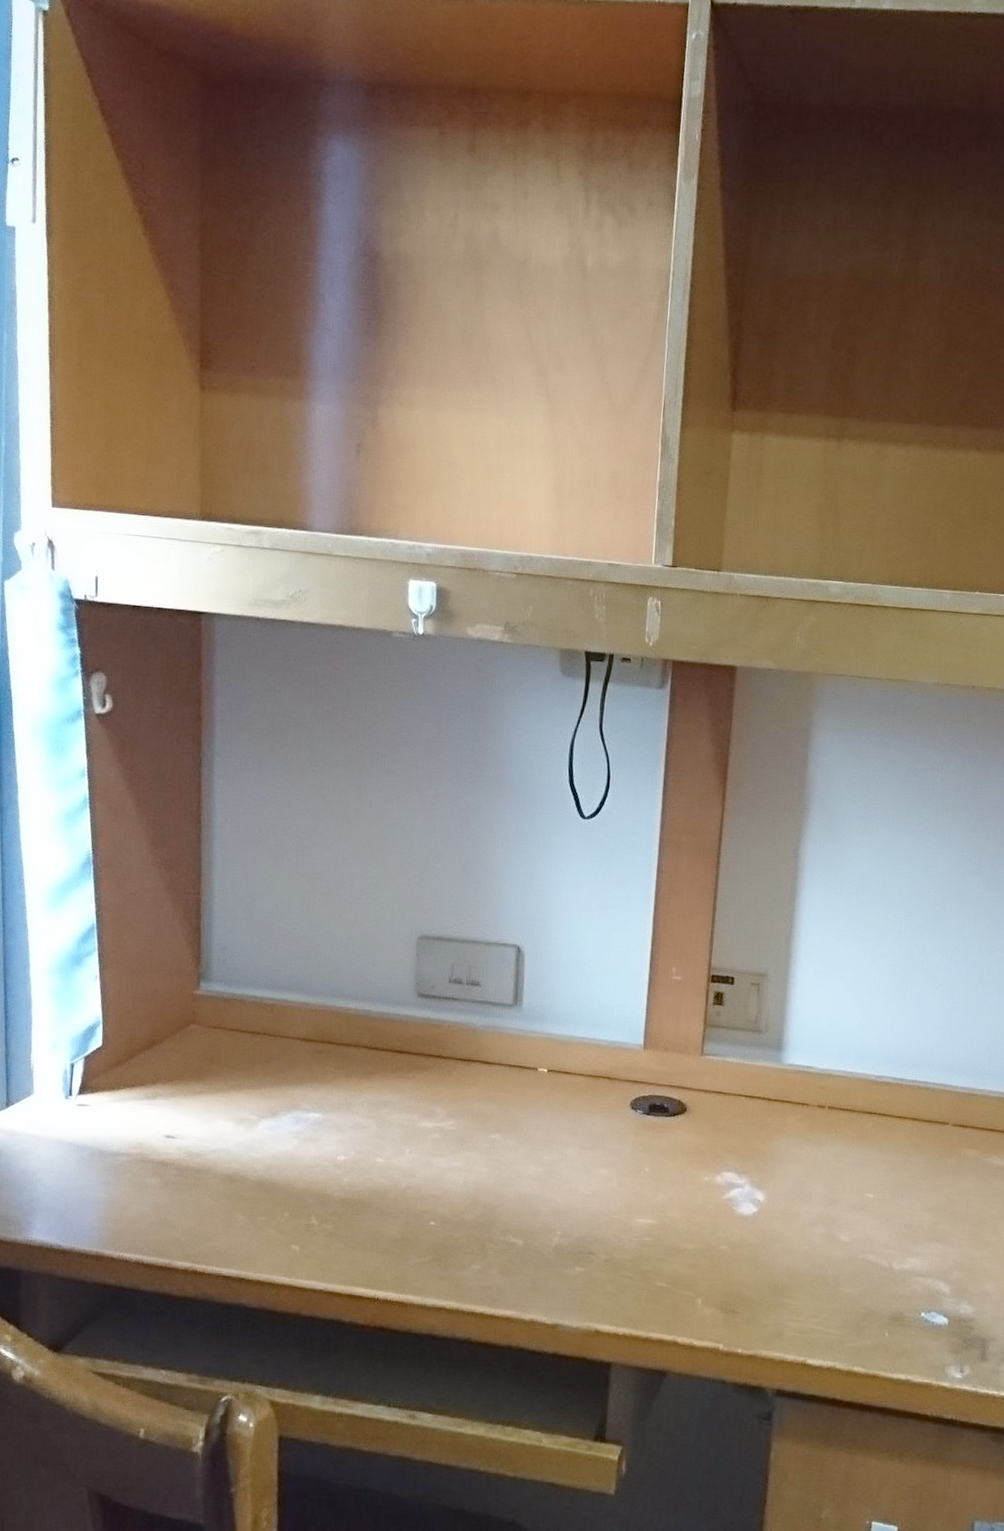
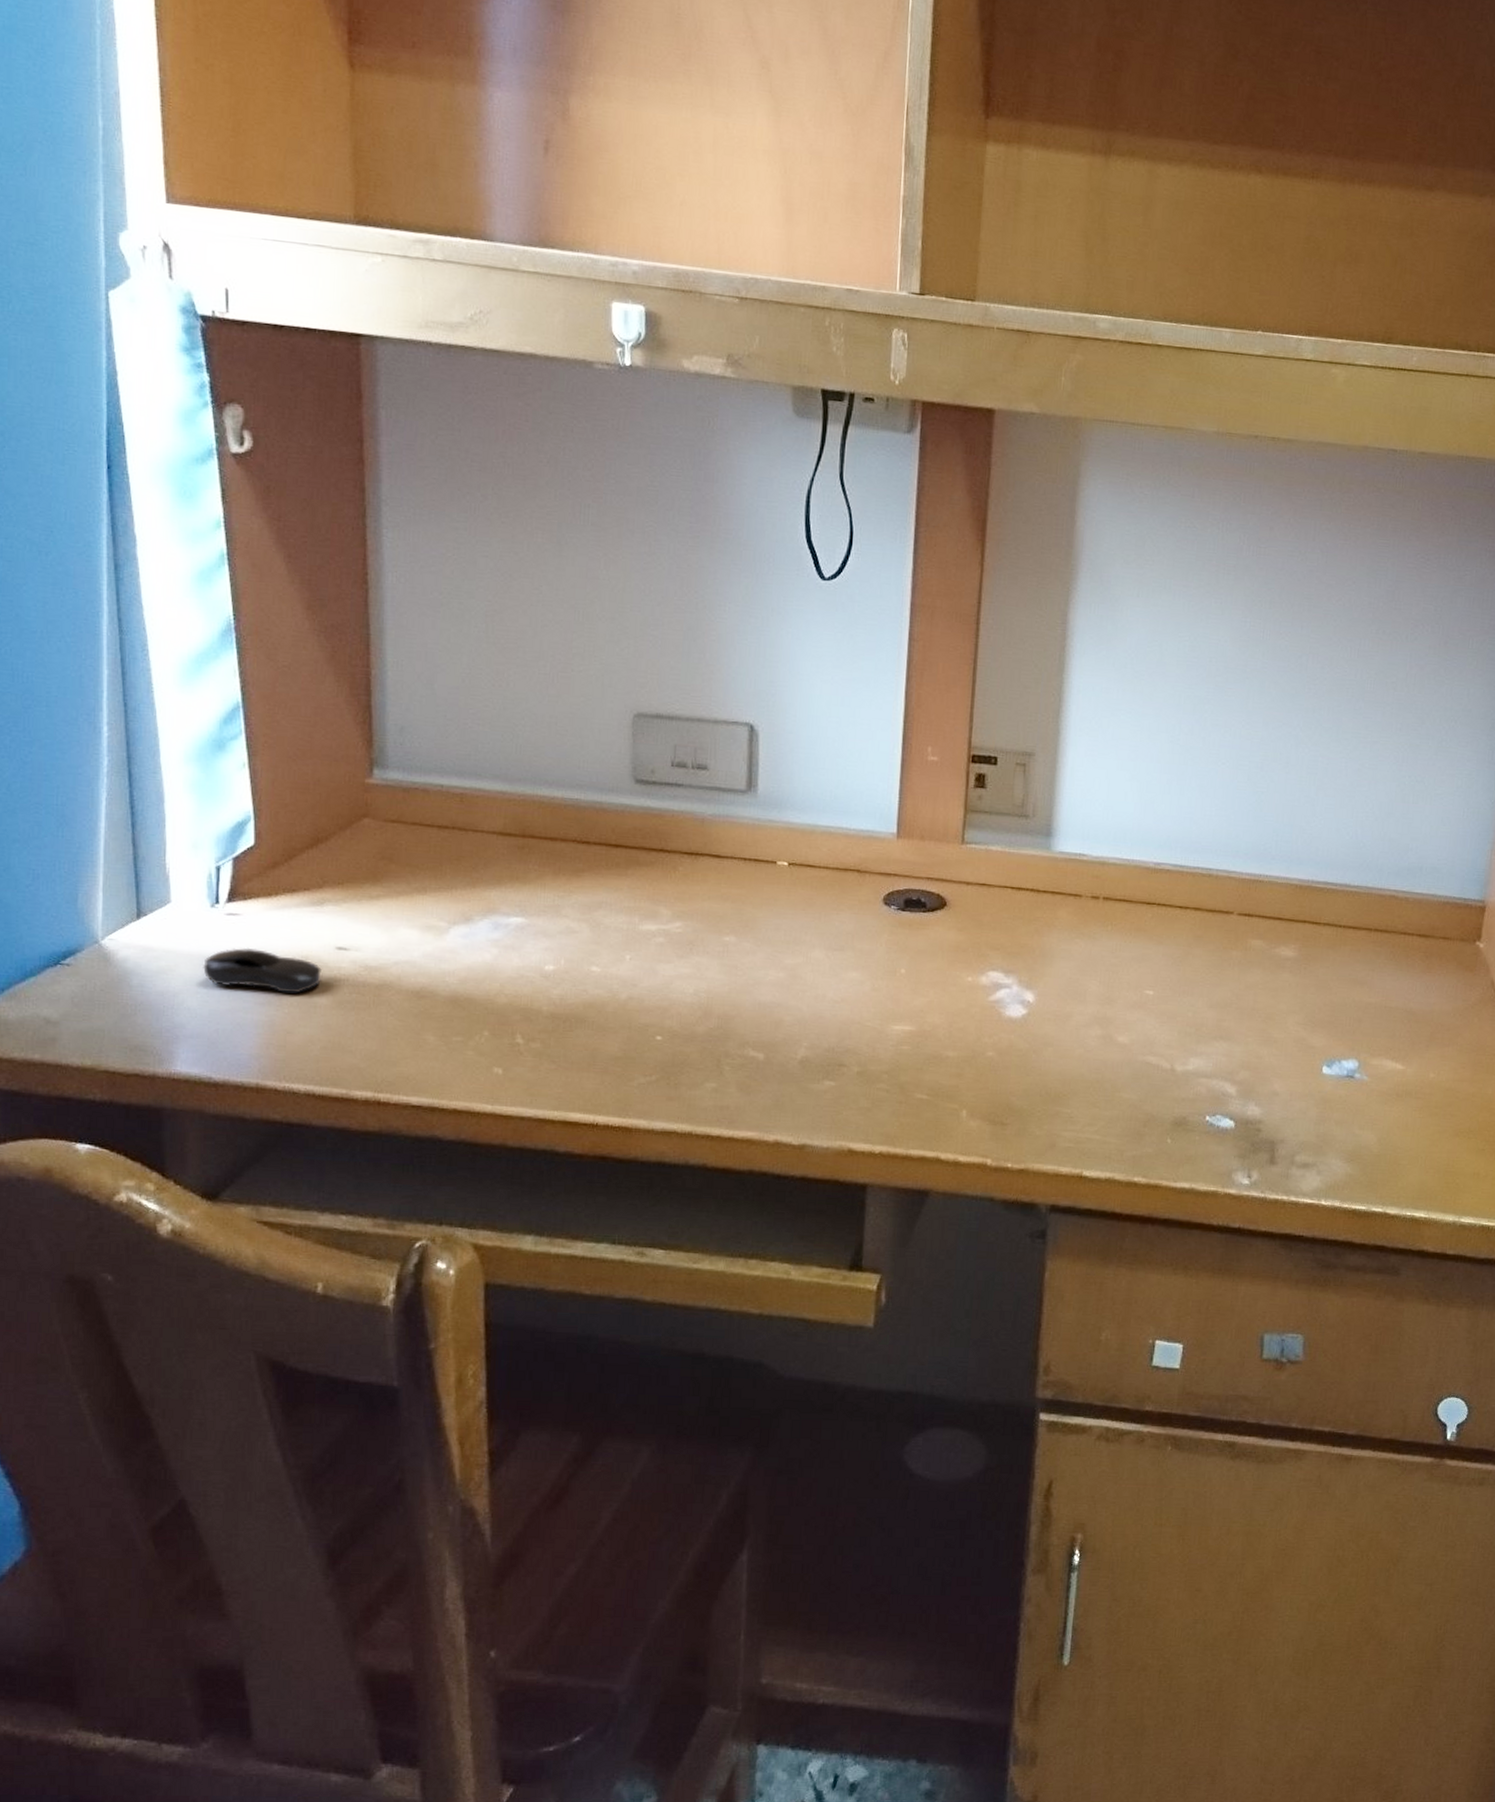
computer mouse: none [57,1134,153,1175] -> present [203,947,322,994]

